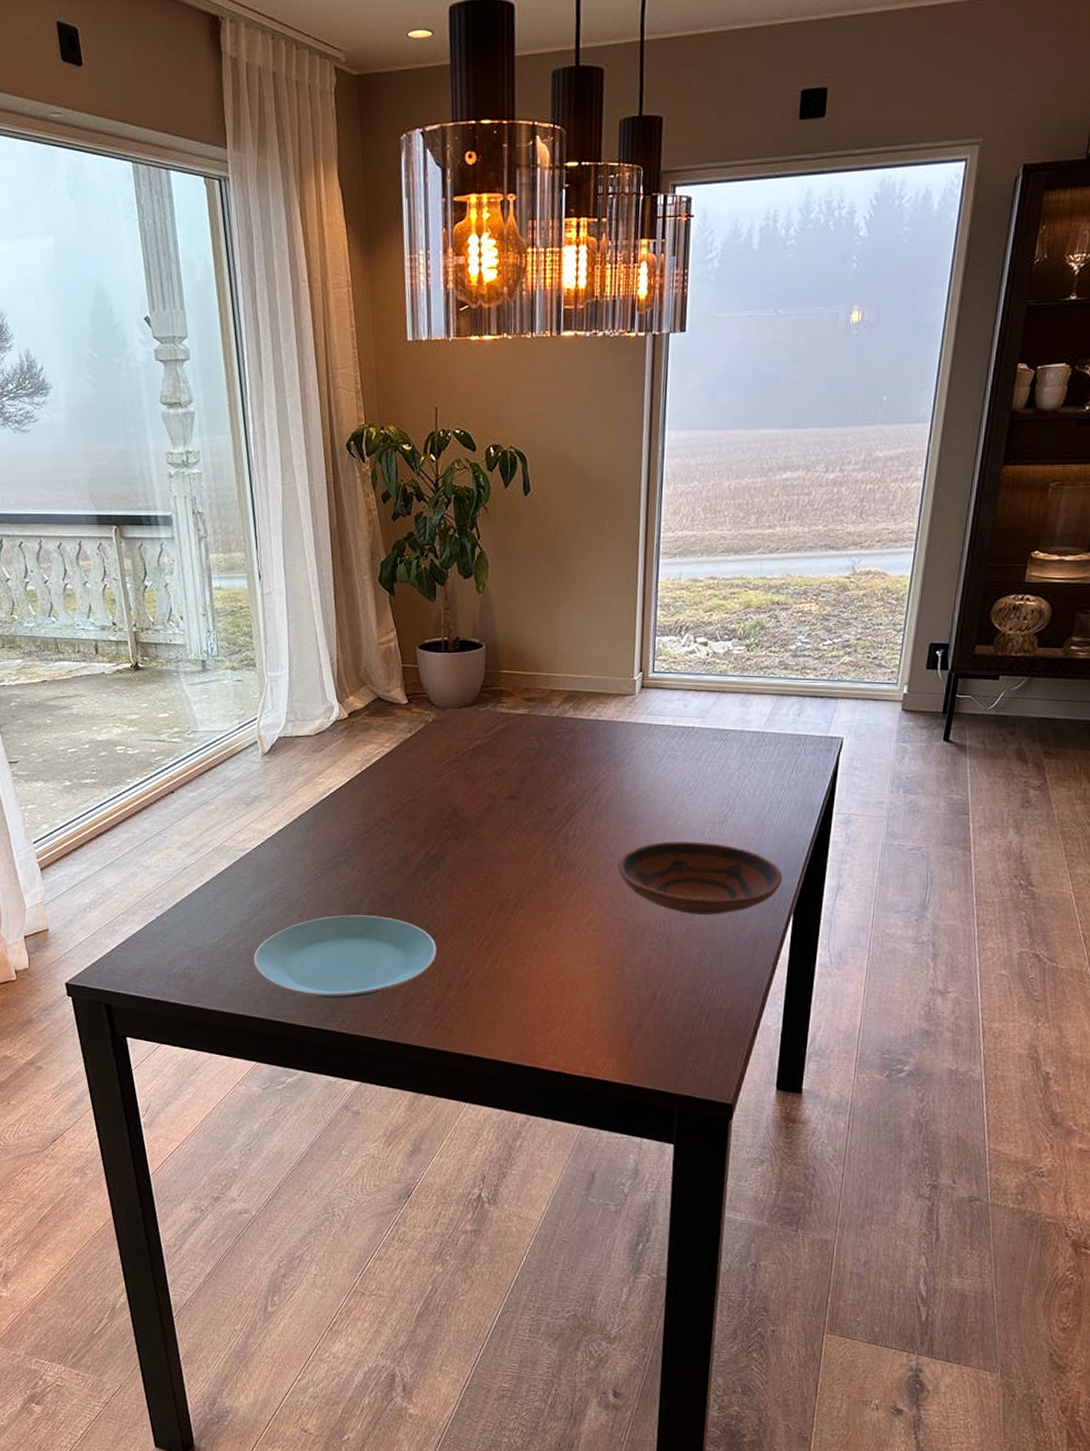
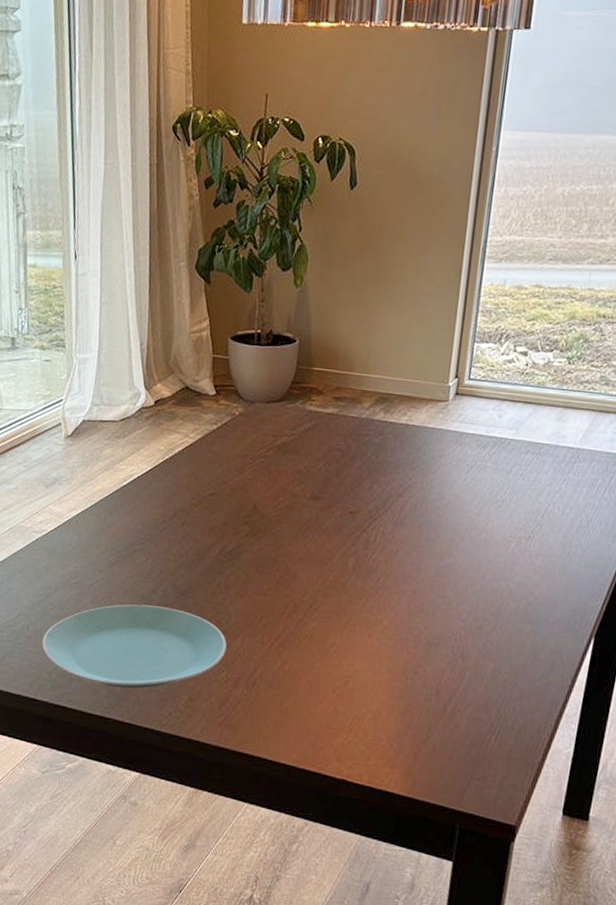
bowl: present [617,841,783,915] -> none [416,553,587,632]

